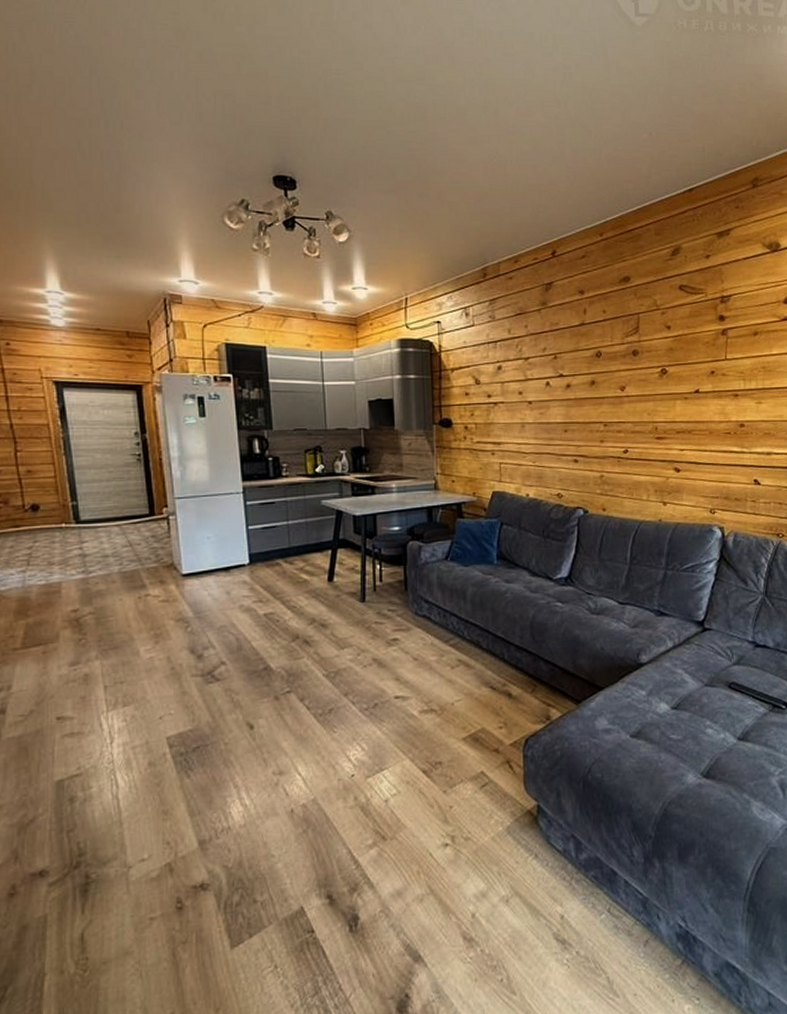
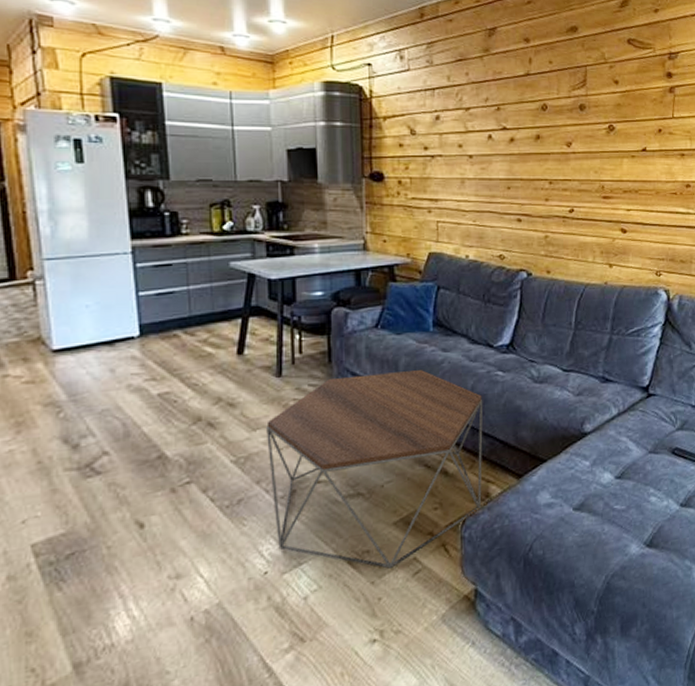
coffee table: none [352,599,544,780] -> present [266,370,483,569]

